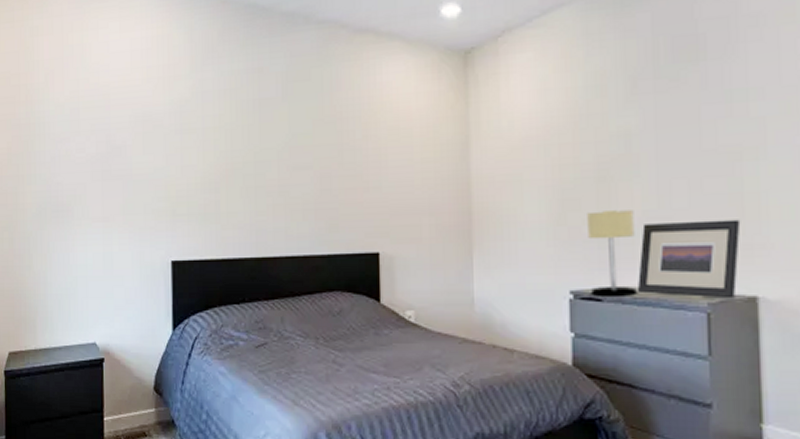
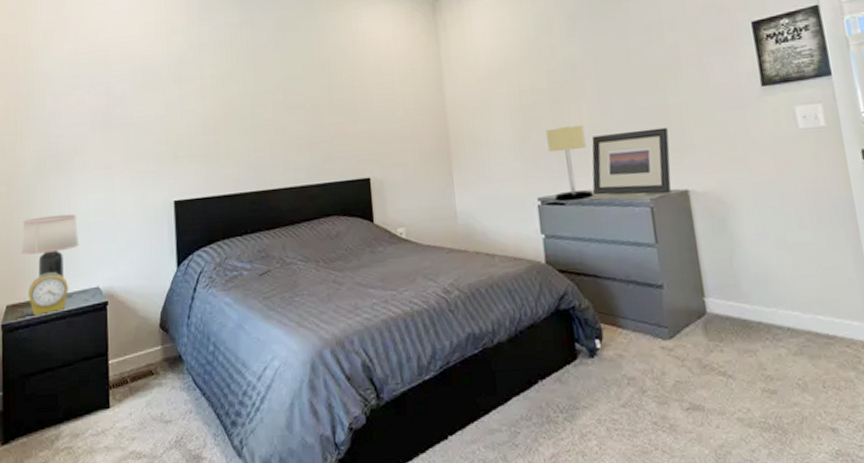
table lamp: none [23,266,78,330] -> present [21,214,80,277]
alarm clock: none [29,322,68,365] -> present [28,271,69,316]

